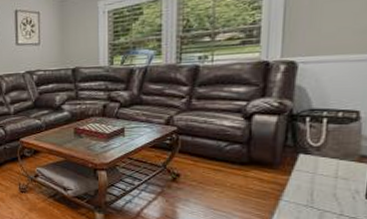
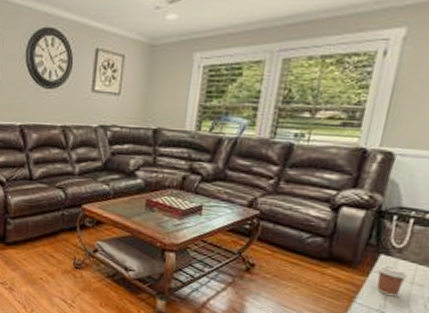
coffee cup: none [299,163,331,192] -> present [376,264,408,297]

